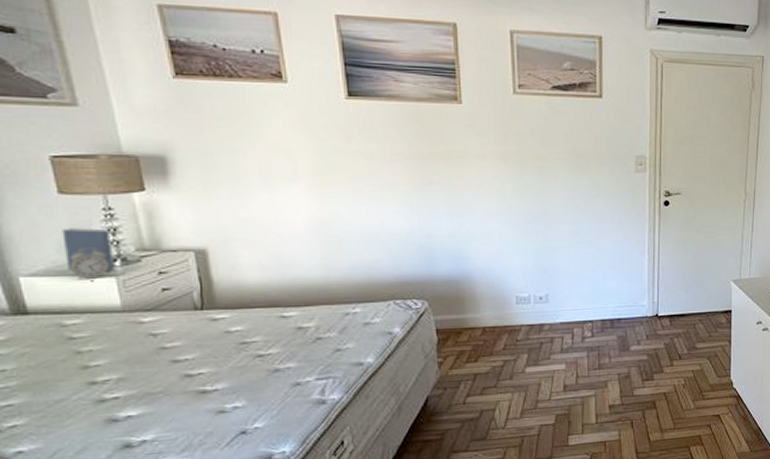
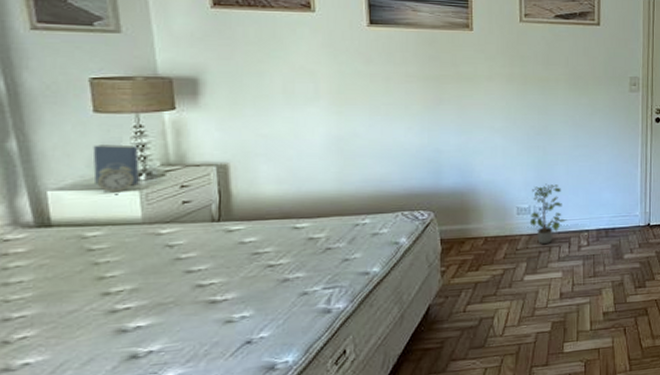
potted plant: none [529,271,570,336] -> present [529,183,567,245]

